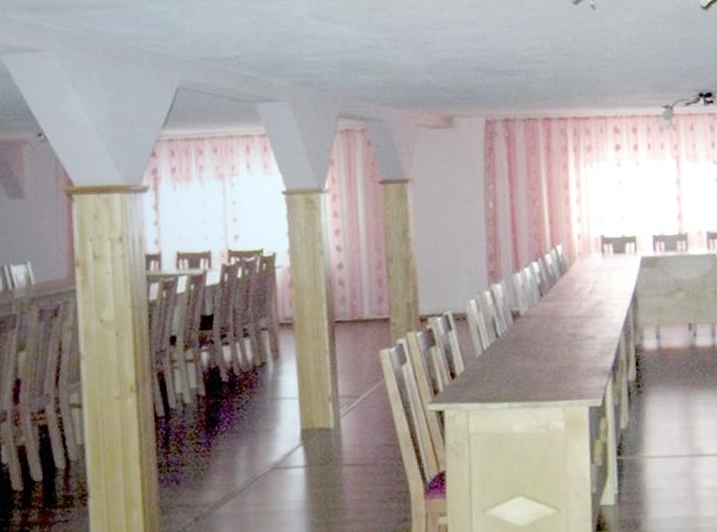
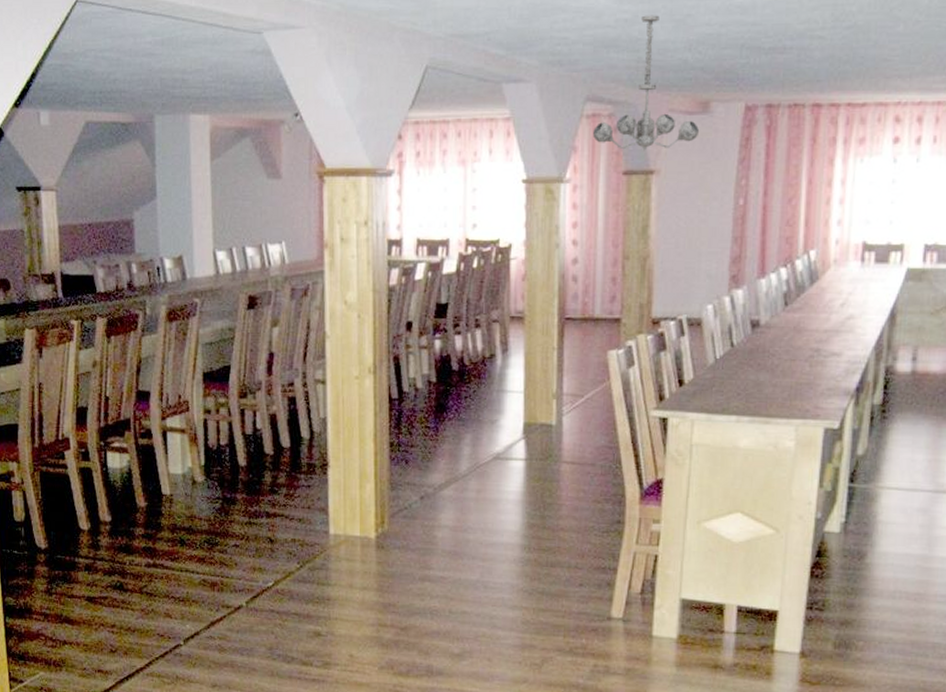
chandelier: none [348,42,447,162] -> present [593,15,700,151]

